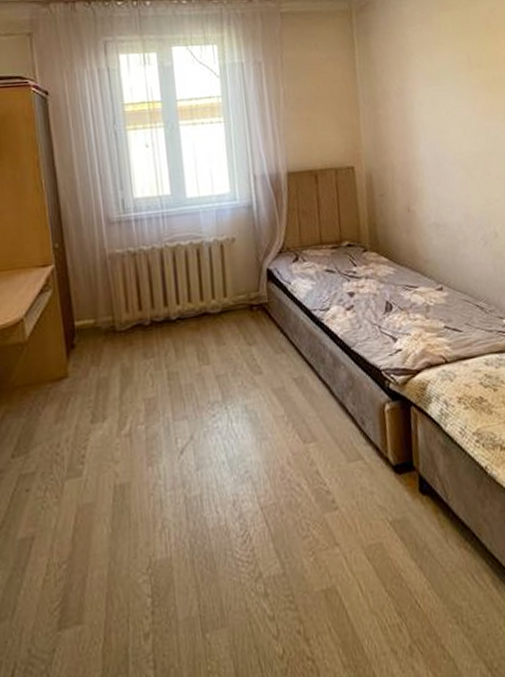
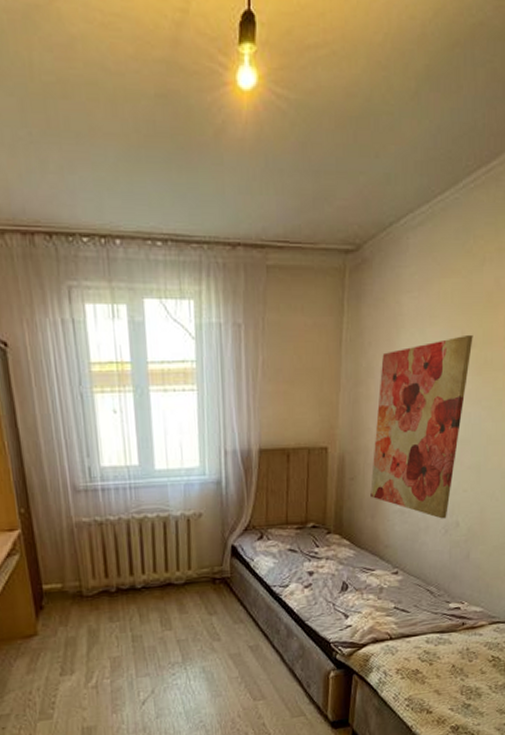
wall art: none [395,57,484,230] -> present [370,334,473,519]

